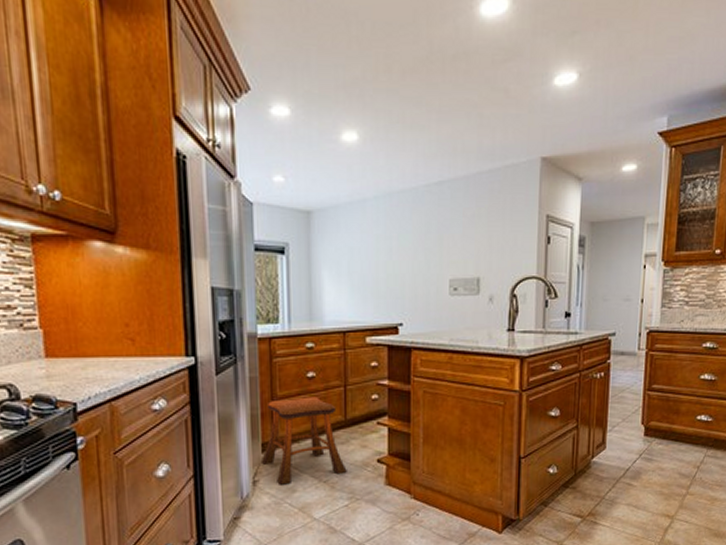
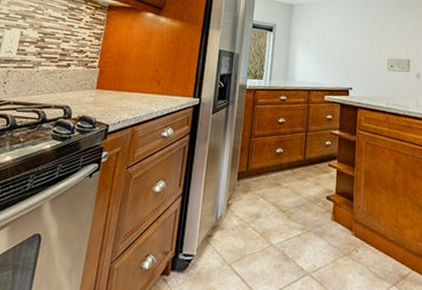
stool: present [260,396,347,485] -> none [235,137,302,210]

